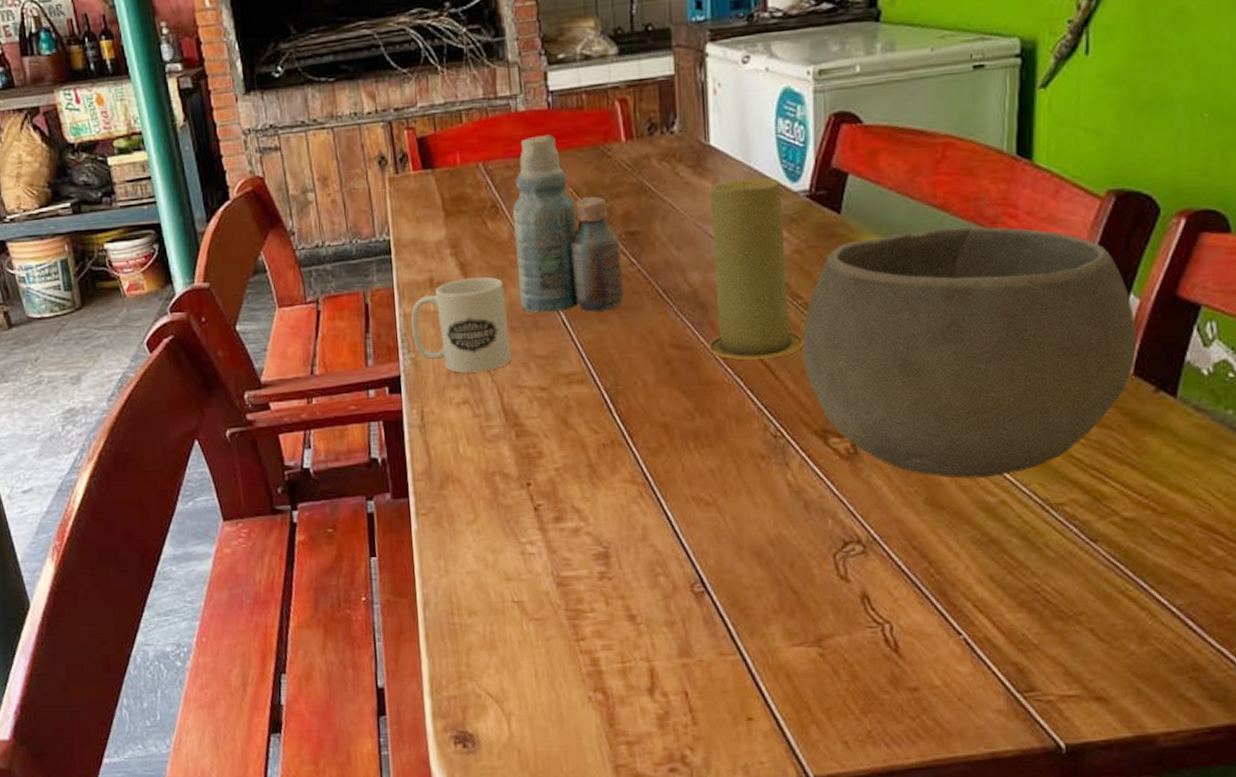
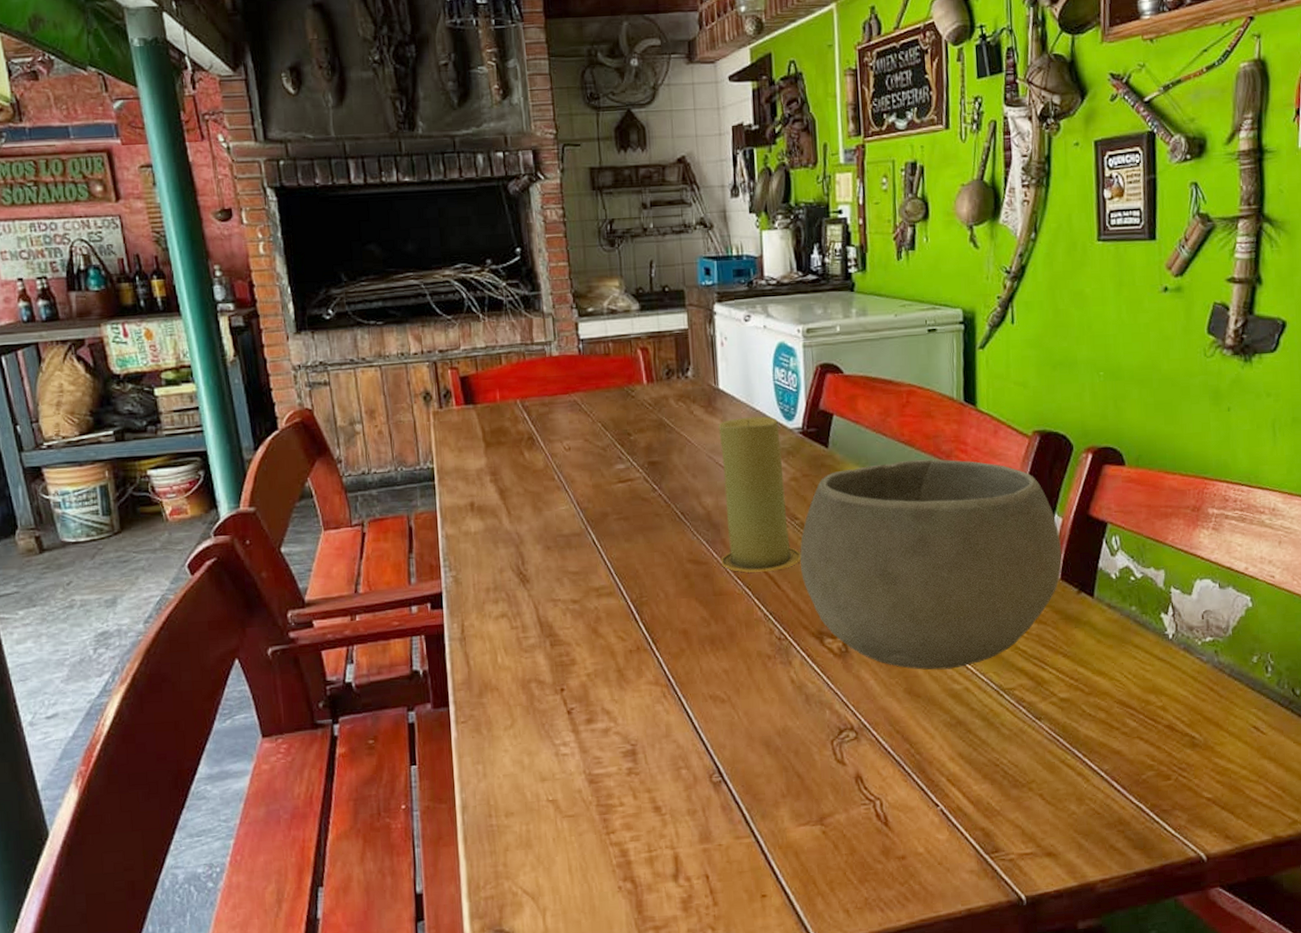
mug: present [411,276,512,373] -> none [453,501,547,589]
bottle: present [512,135,624,313] -> none [547,377,647,534]

